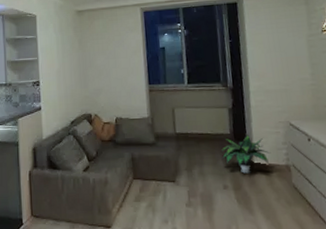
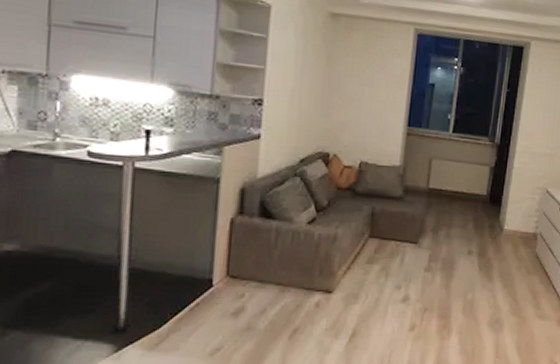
potted plant: present [220,134,271,174] -> none [472,197,523,239]

